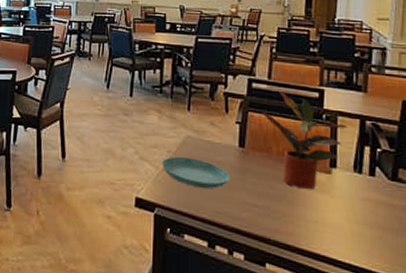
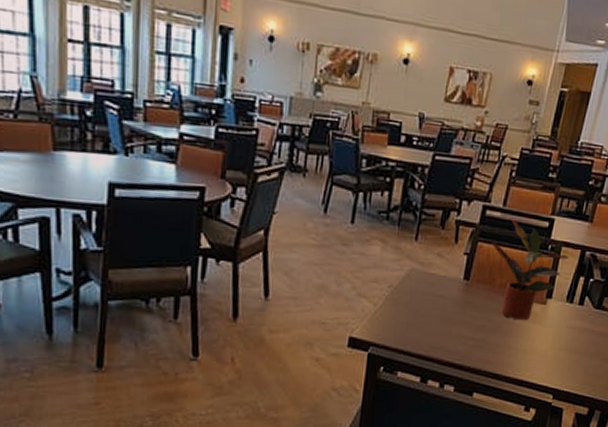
saucer: present [161,156,230,189] -> none [380,291,450,325]

